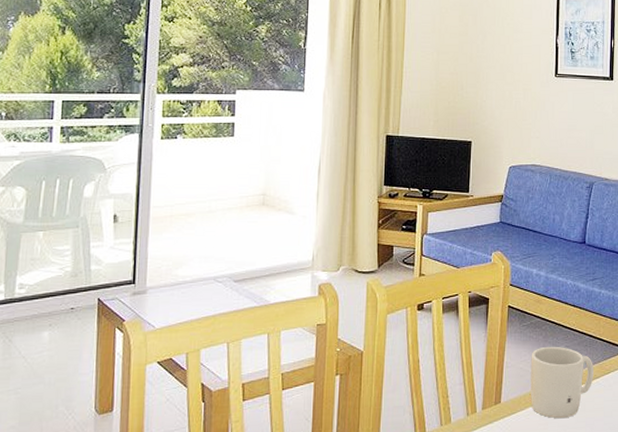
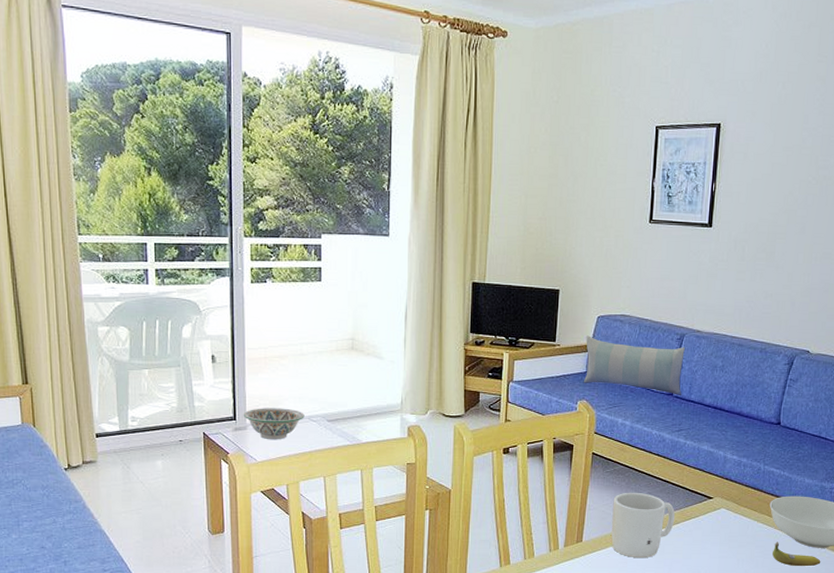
decorative bowl: none [143,269,210,304] -> present [243,408,305,440]
pillow: none [497,186,594,245] -> present [583,335,685,397]

